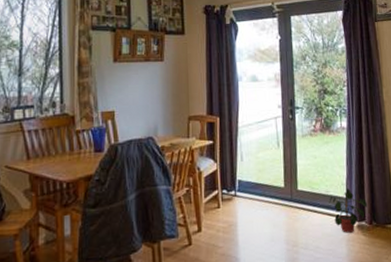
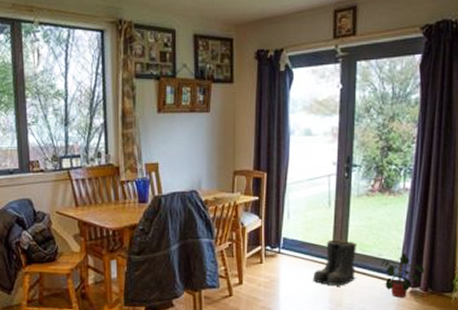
boots: none [268,179,309,226] -> present [312,239,358,286]

